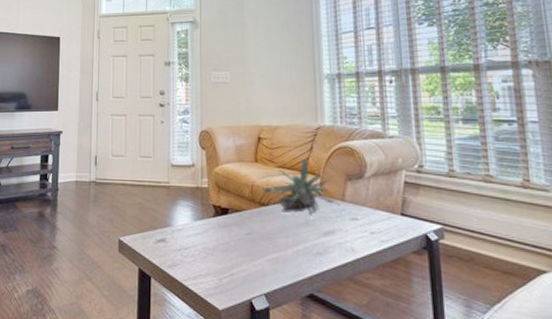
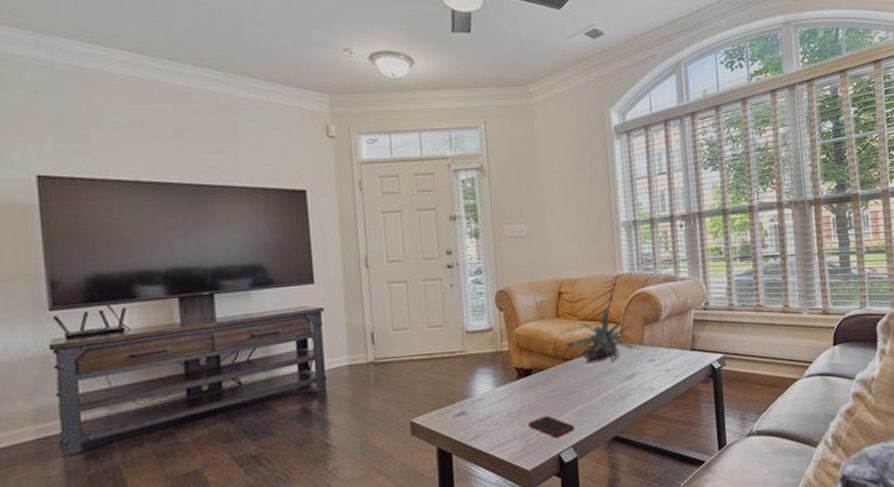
cell phone: none [222,257,268,282] -> present [528,415,575,438]

